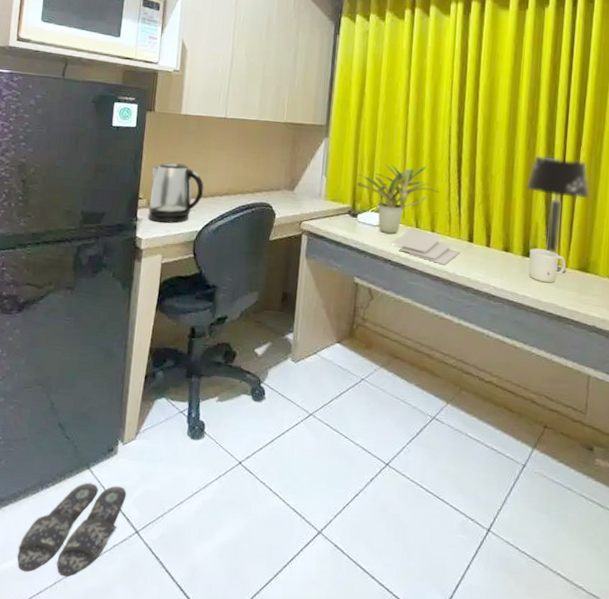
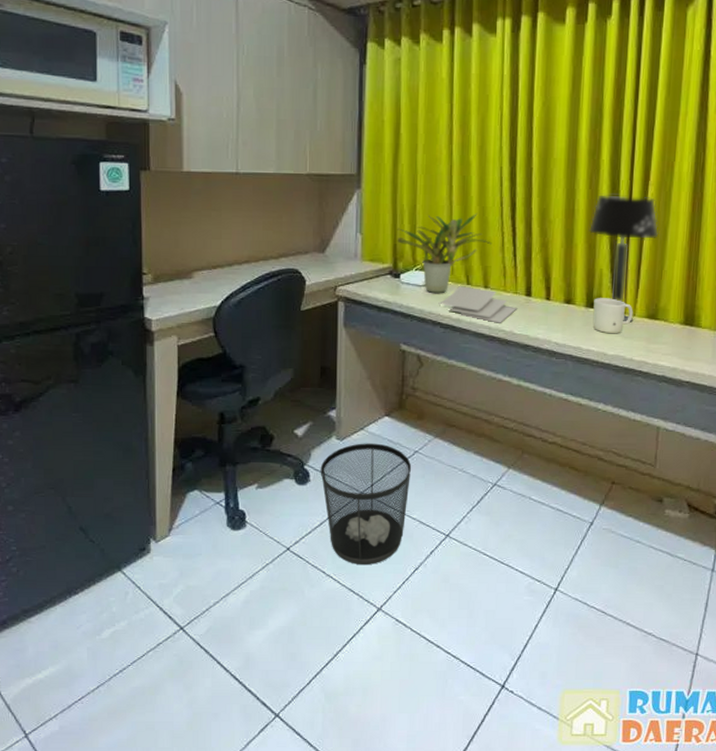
slippers: present [17,482,126,577] -> none [52,585,165,680]
kettle: present [148,162,204,223] -> none [154,230,219,299]
waste bin: none [274,366,358,486] -> present [320,443,412,564]

